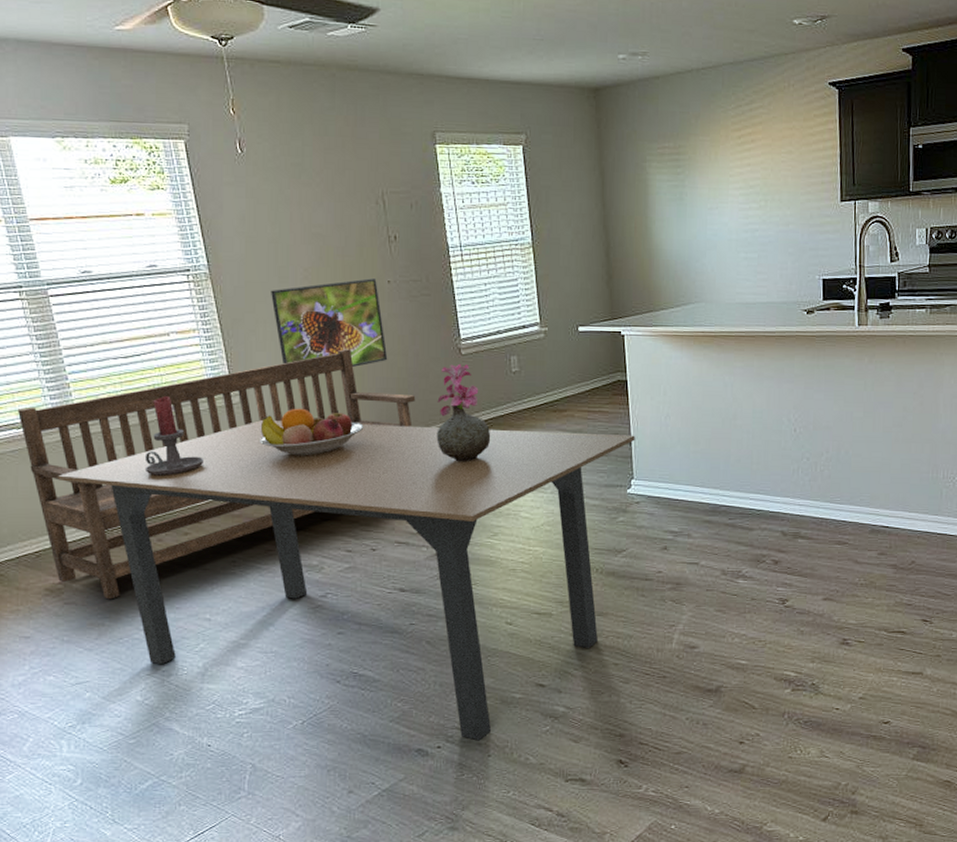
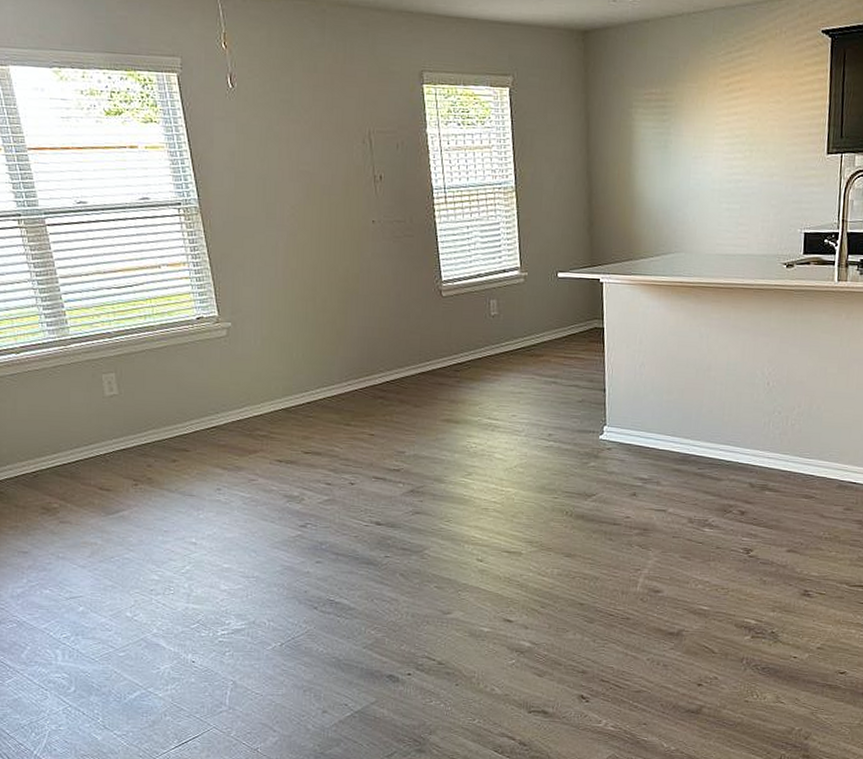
bench: present [18,349,416,600] -> none [17,287,396,520]
dining table: present [57,420,635,741] -> none [53,354,610,670]
candle holder: present [144,396,204,476] -> none [136,327,193,405]
fruit bowl: present [260,408,364,456] -> none [246,343,346,391]
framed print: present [271,278,388,367] -> none [259,217,371,305]
vase: present [436,363,491,462] -> none [415,305,469,403]

